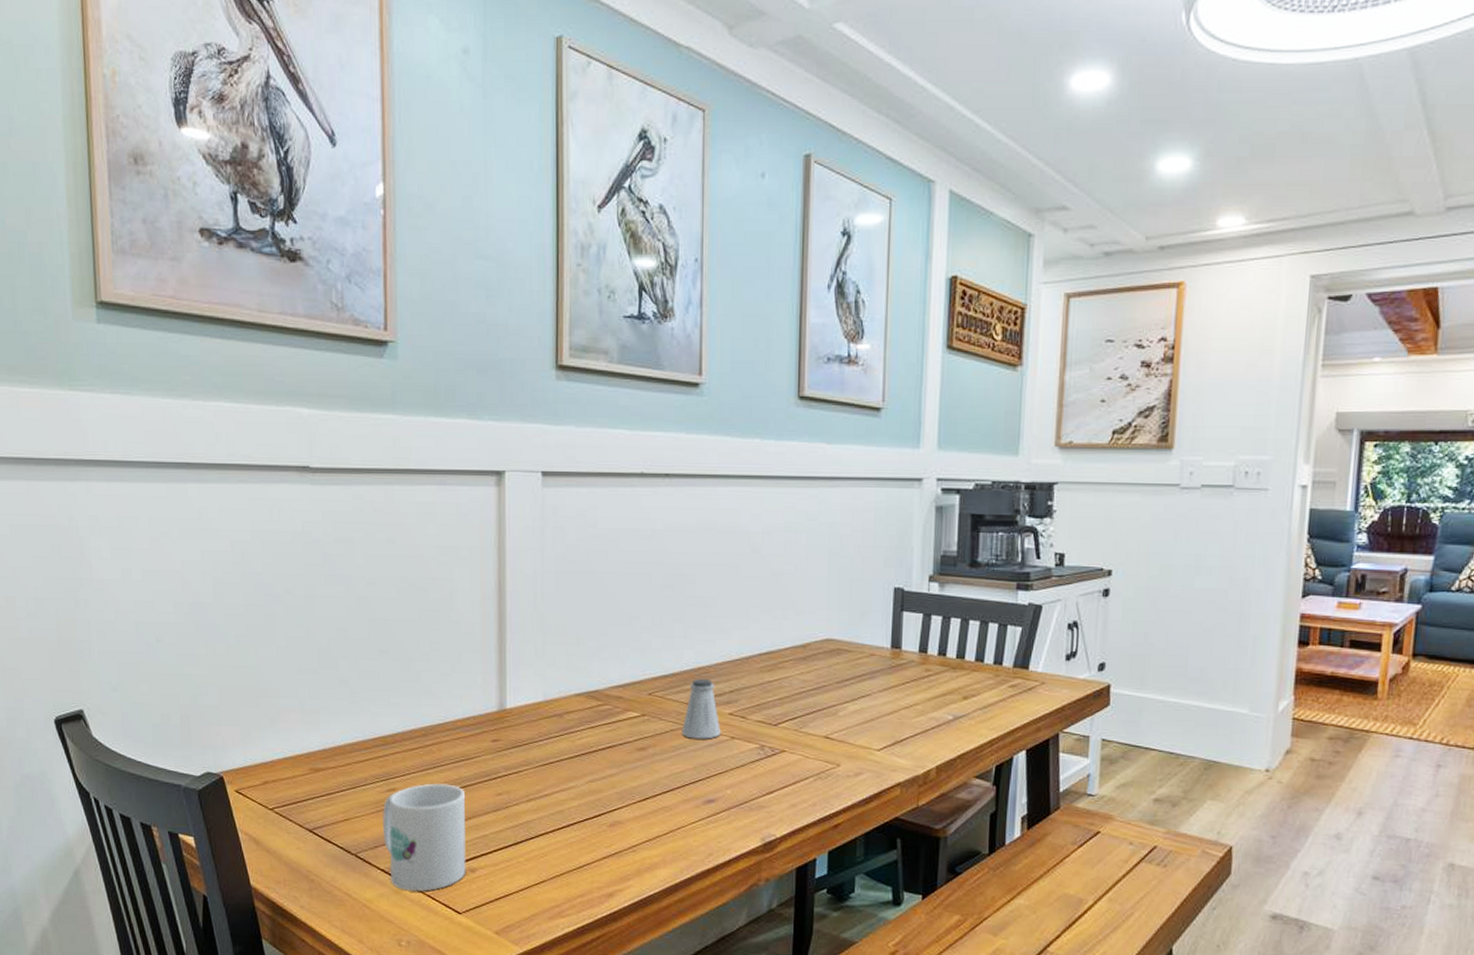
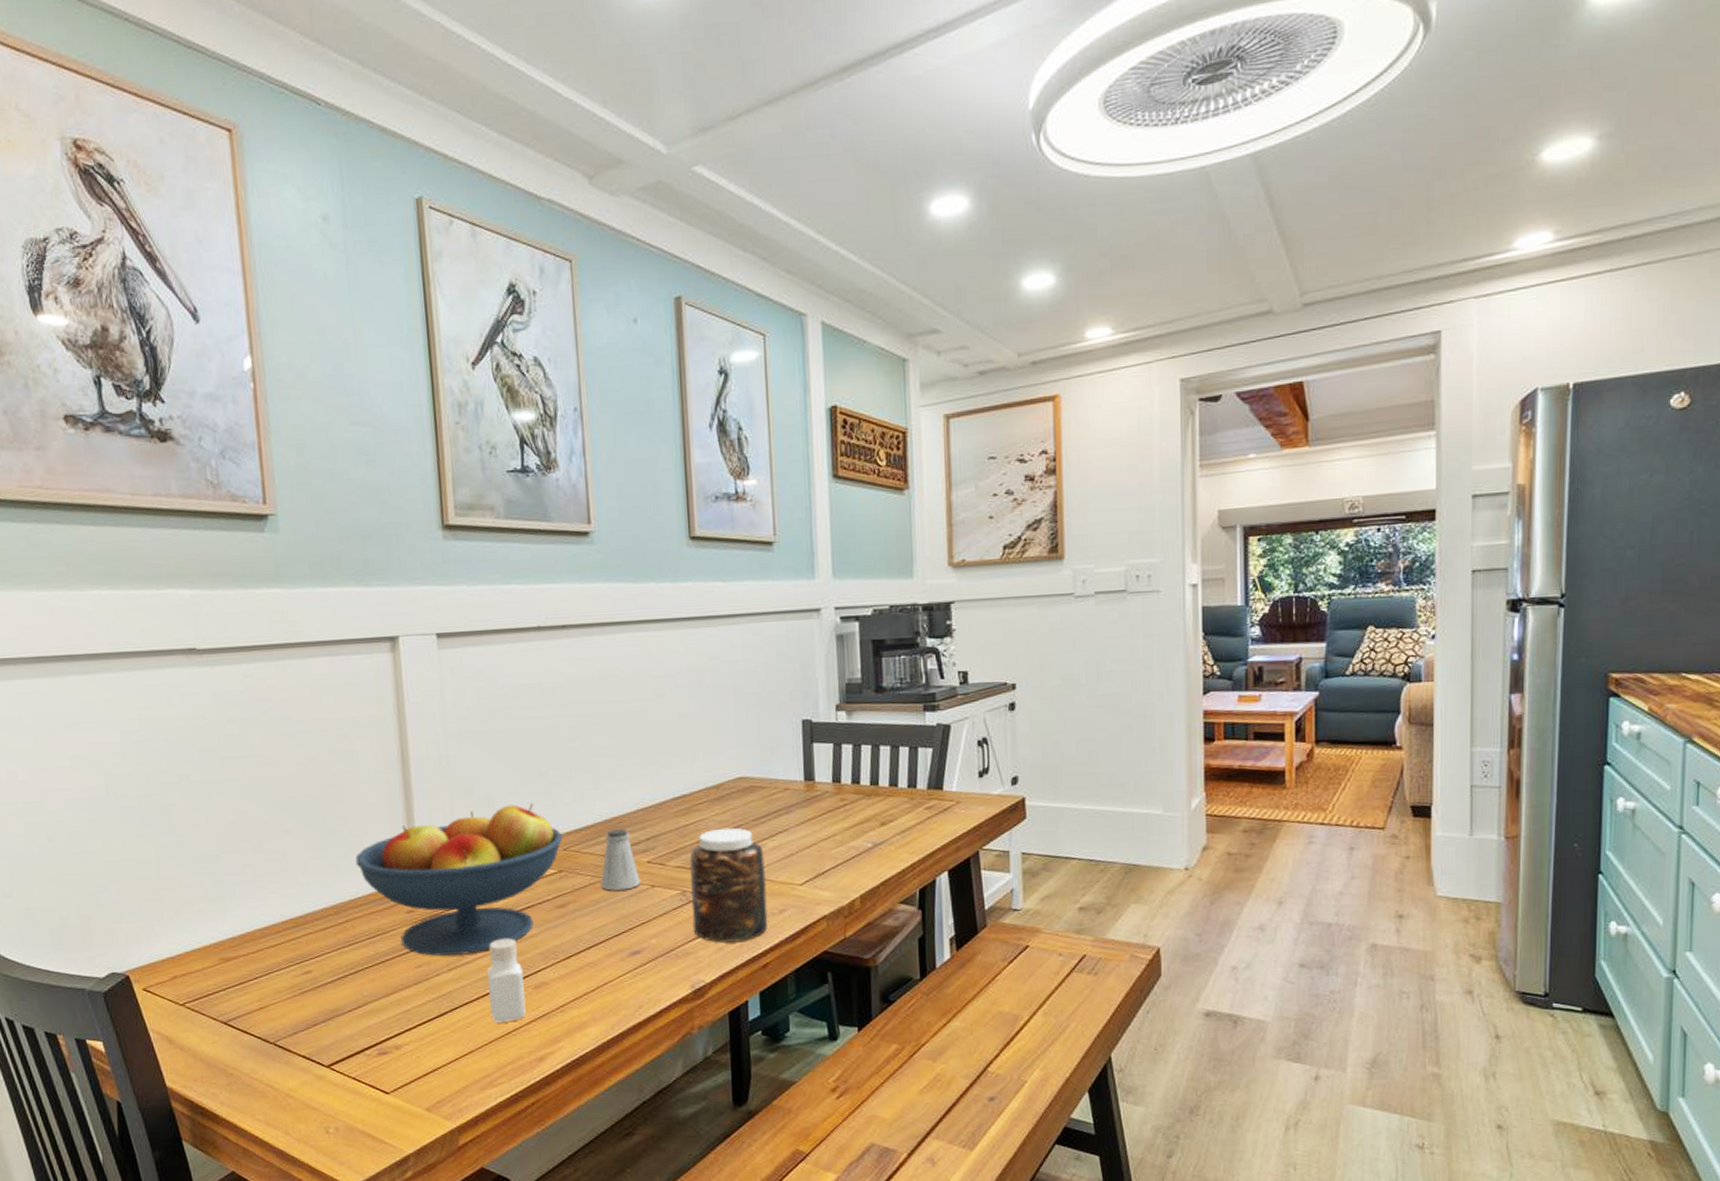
mug: present [382,783,467,891] -> none [299,961,391,1075]
fruit bowl: none [446,645,649,788] -> present [355,803,563,956]
pepper shaker: none [564,775,600,857] -> present [487,939,526,1023]
jar: none [768,687,845,800] -> present [689,827,768,943]

